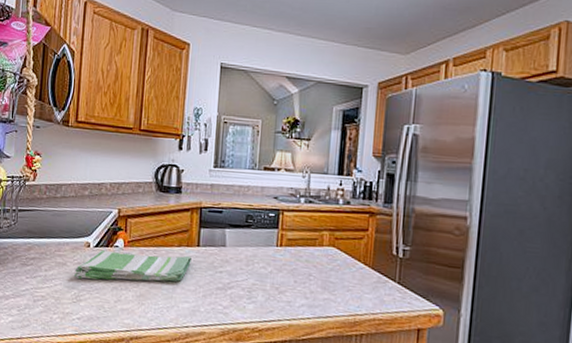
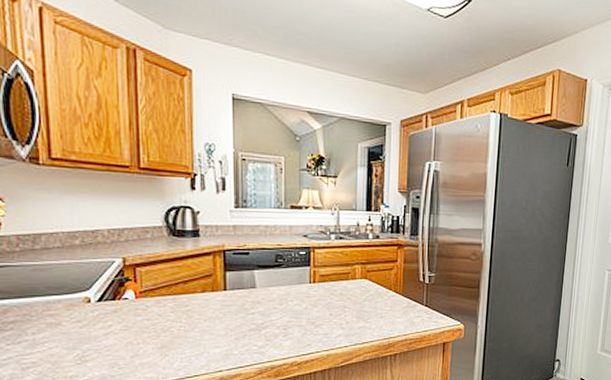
dish towel: present [73,249,191,282] -> none [73,302,218,338]

